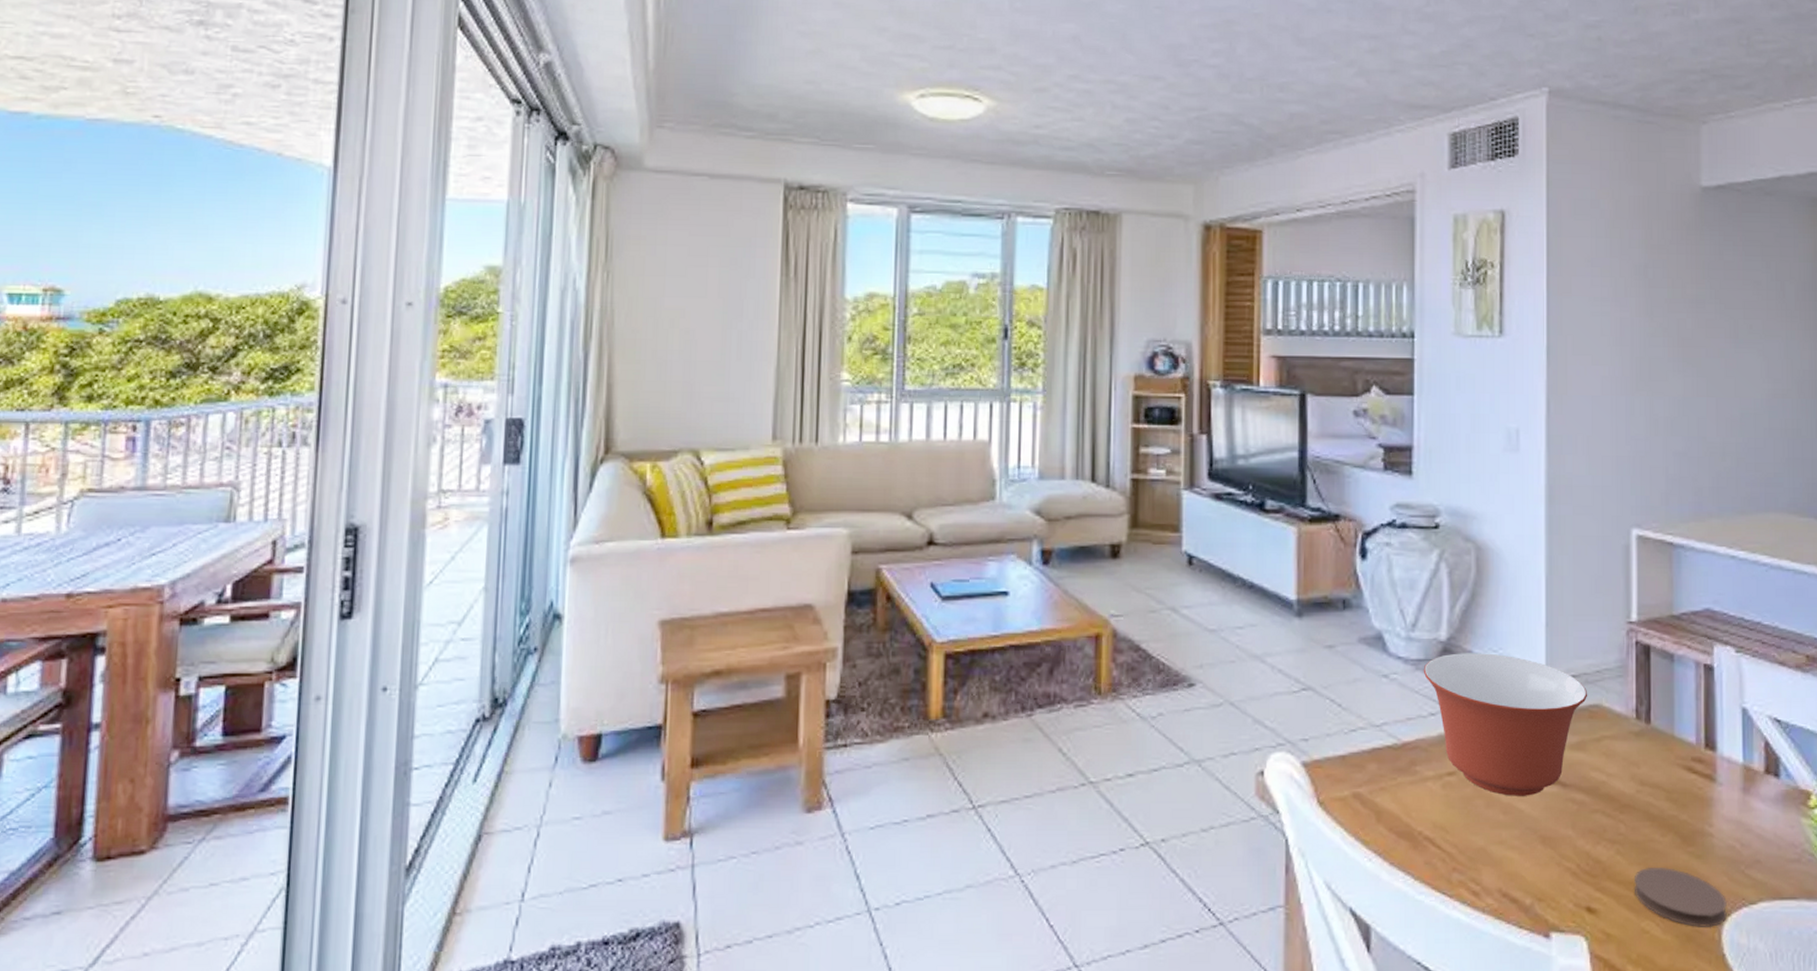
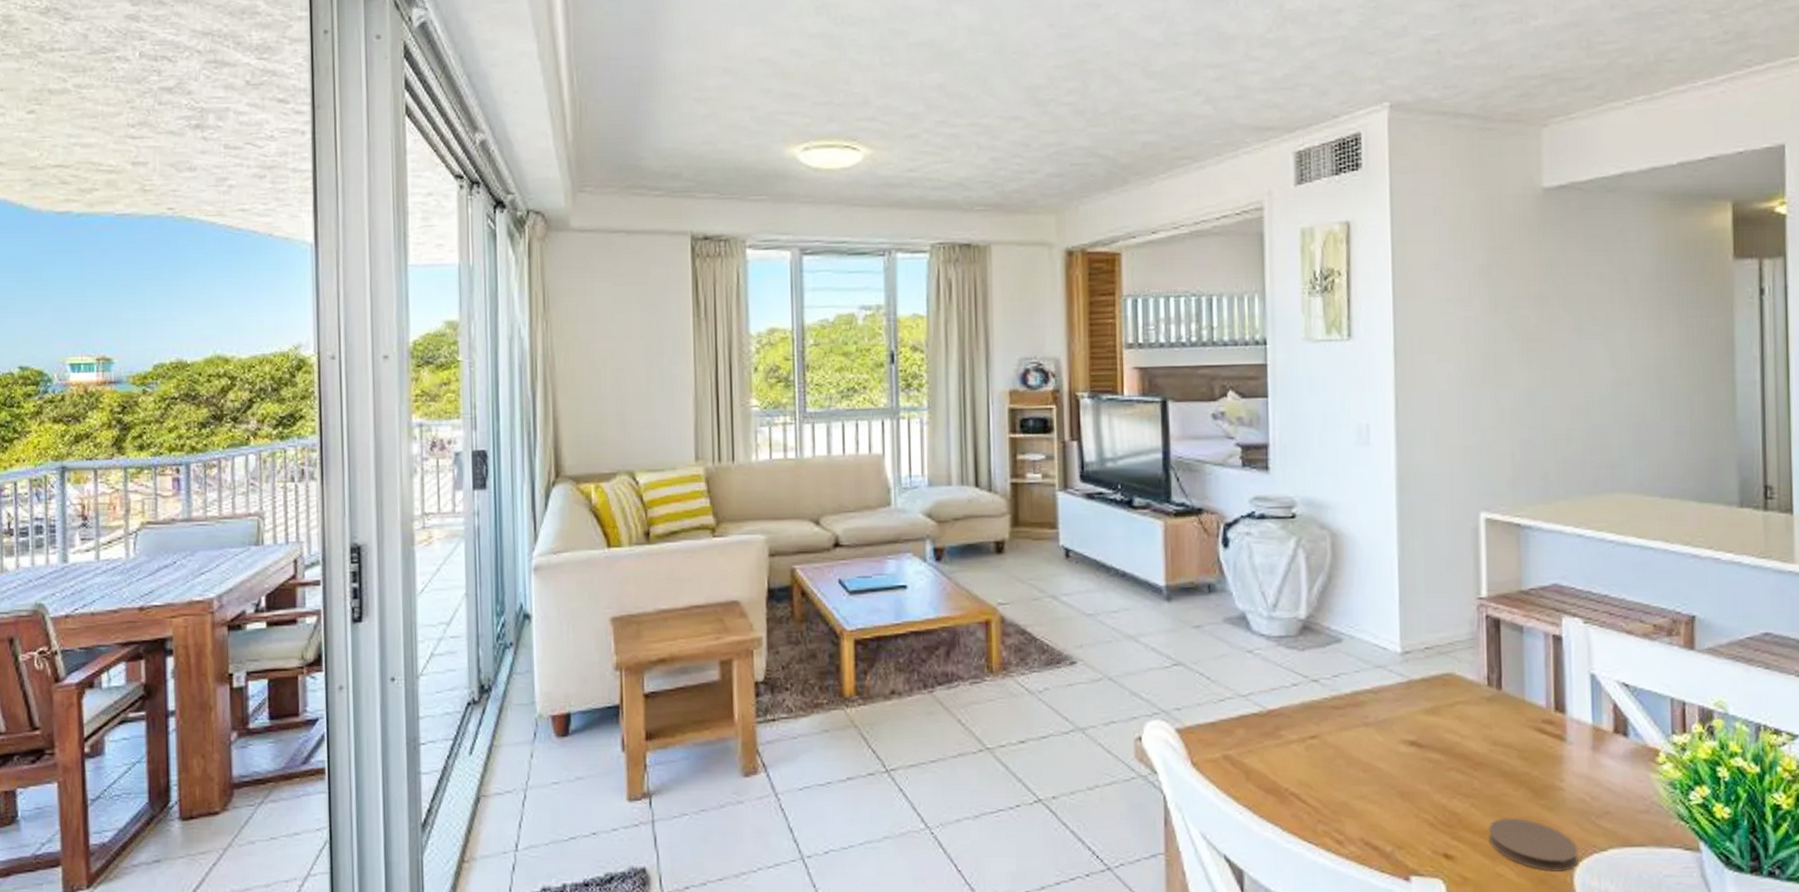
mixing bowl: present [1423,653,1588,796] -> none [1284,629,1441,756]

